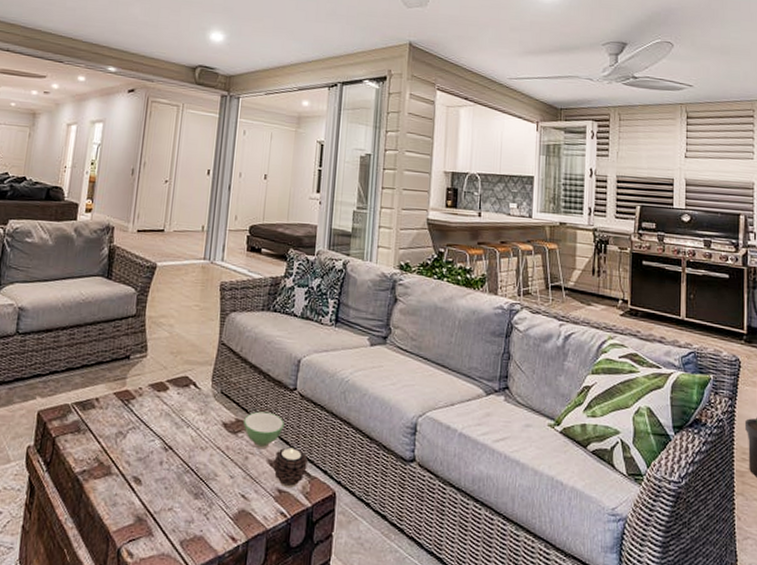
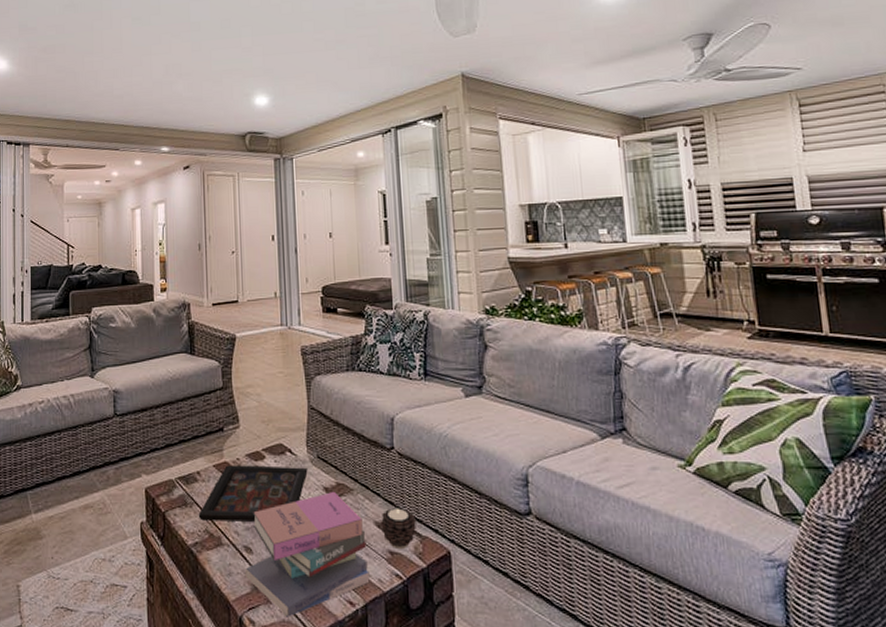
decorative tray: none [90,394,210,453] -> present [198,465,308,522]
books: none [131,428,257,551] -> present [246,492,370,617]
bowl: present [243,411,284,450] -> none [343,473,386,512]

